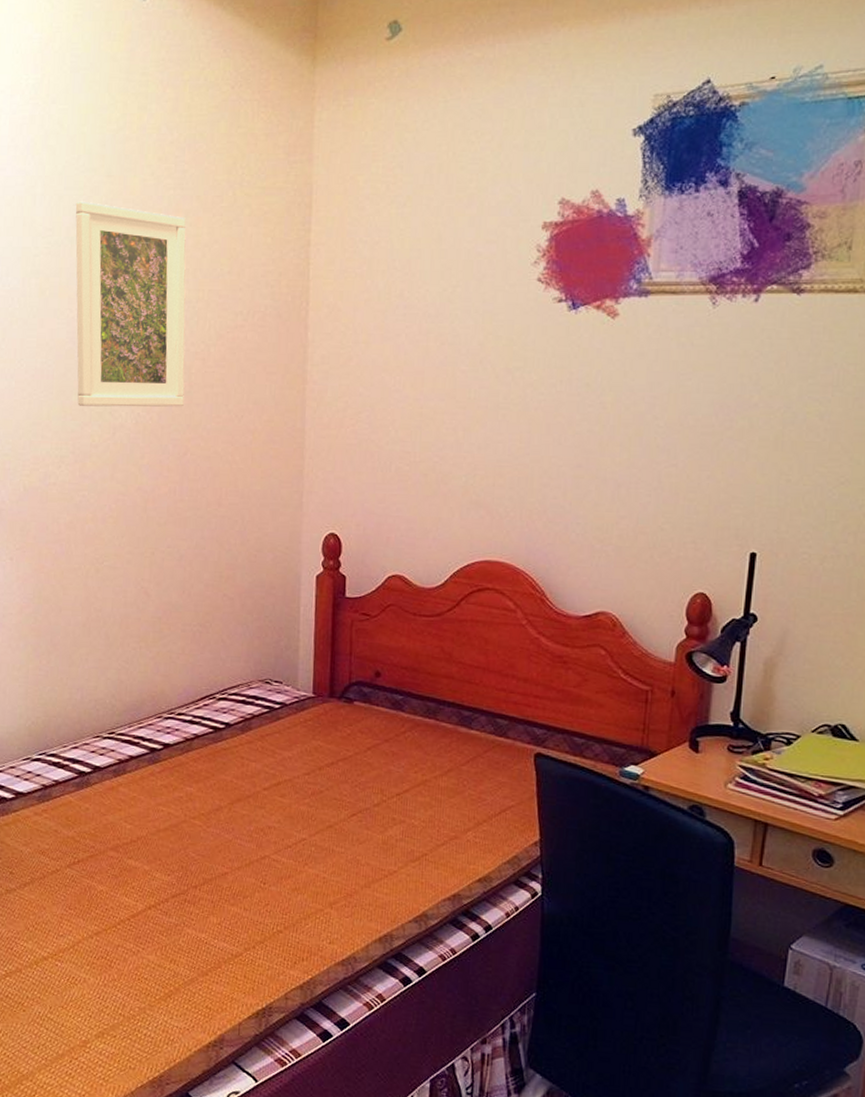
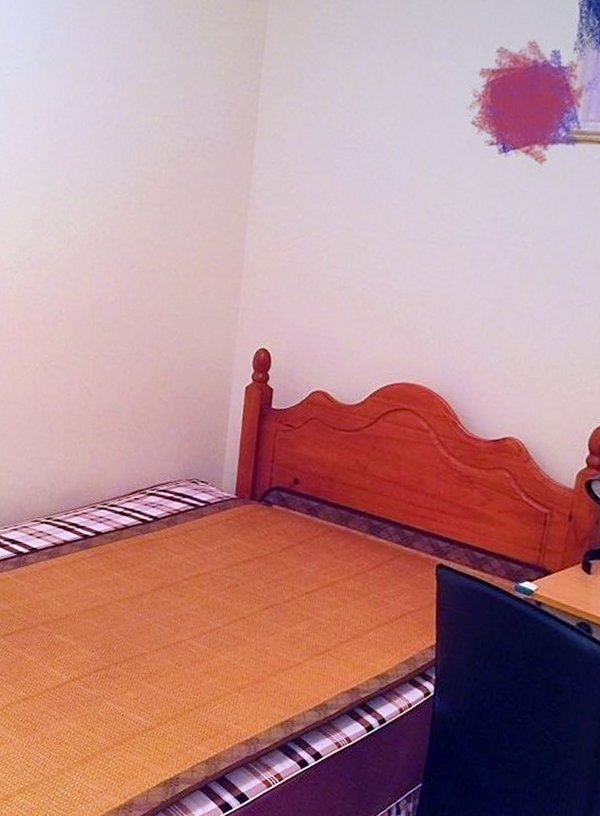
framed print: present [75,201,187,407] -> none [36,26,148,223]

